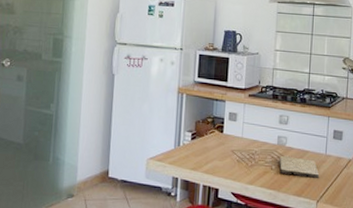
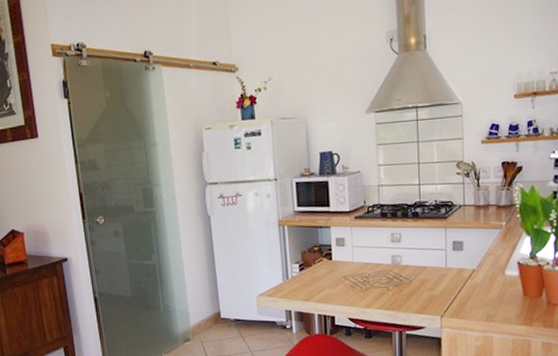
cutting board: present [279,156,320,178] -> none [395,274,442,294]

